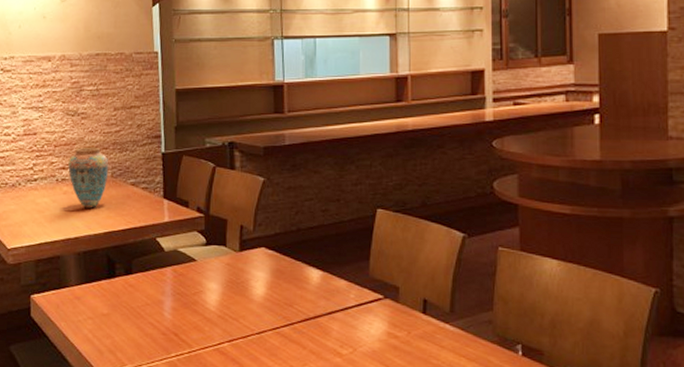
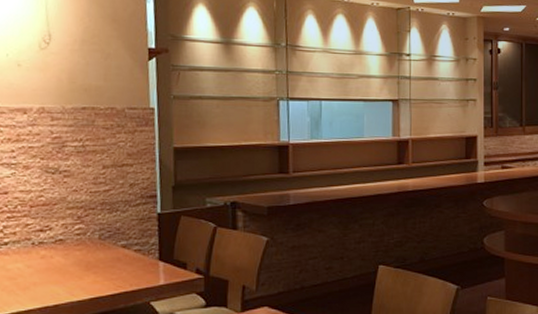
vase: present [68,147,109,208] -> none [46,207,96,273]

